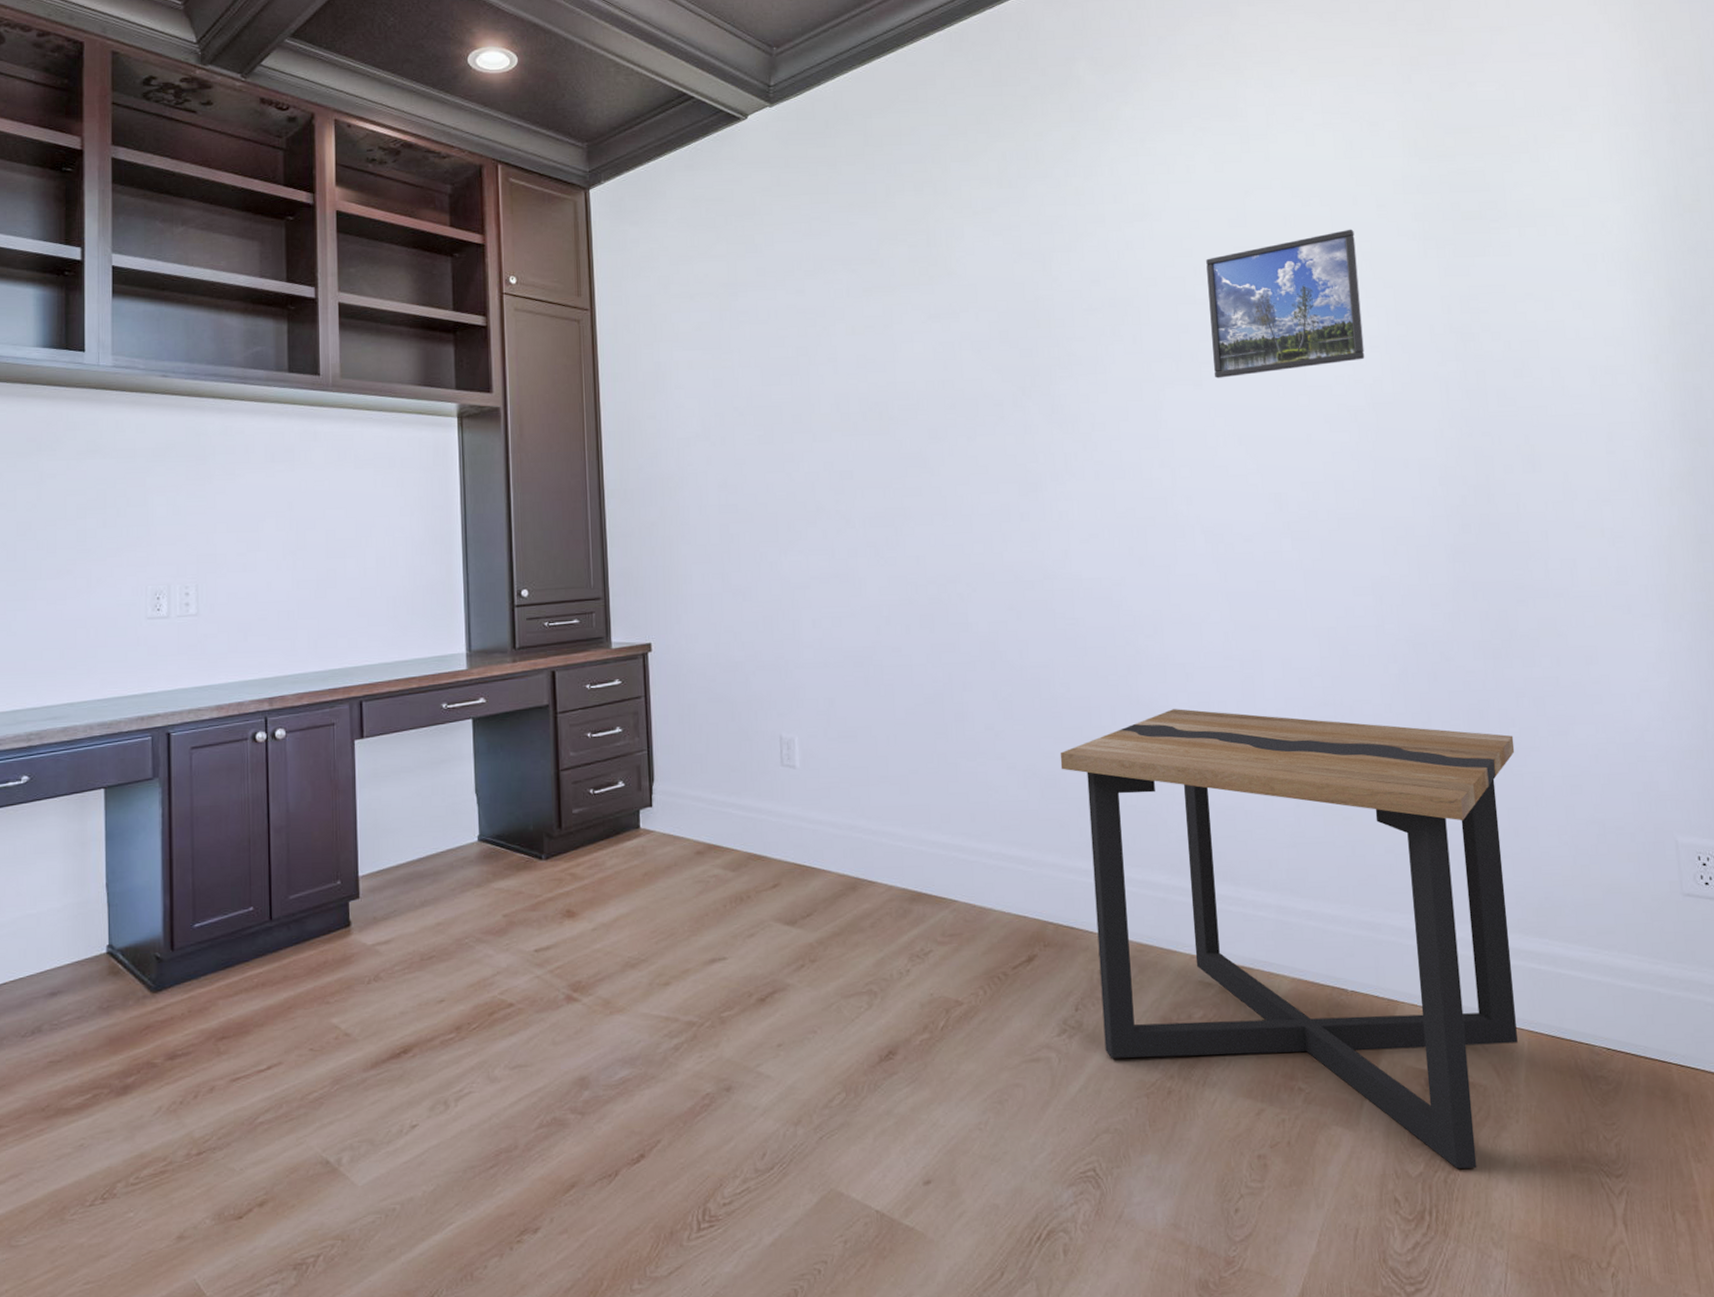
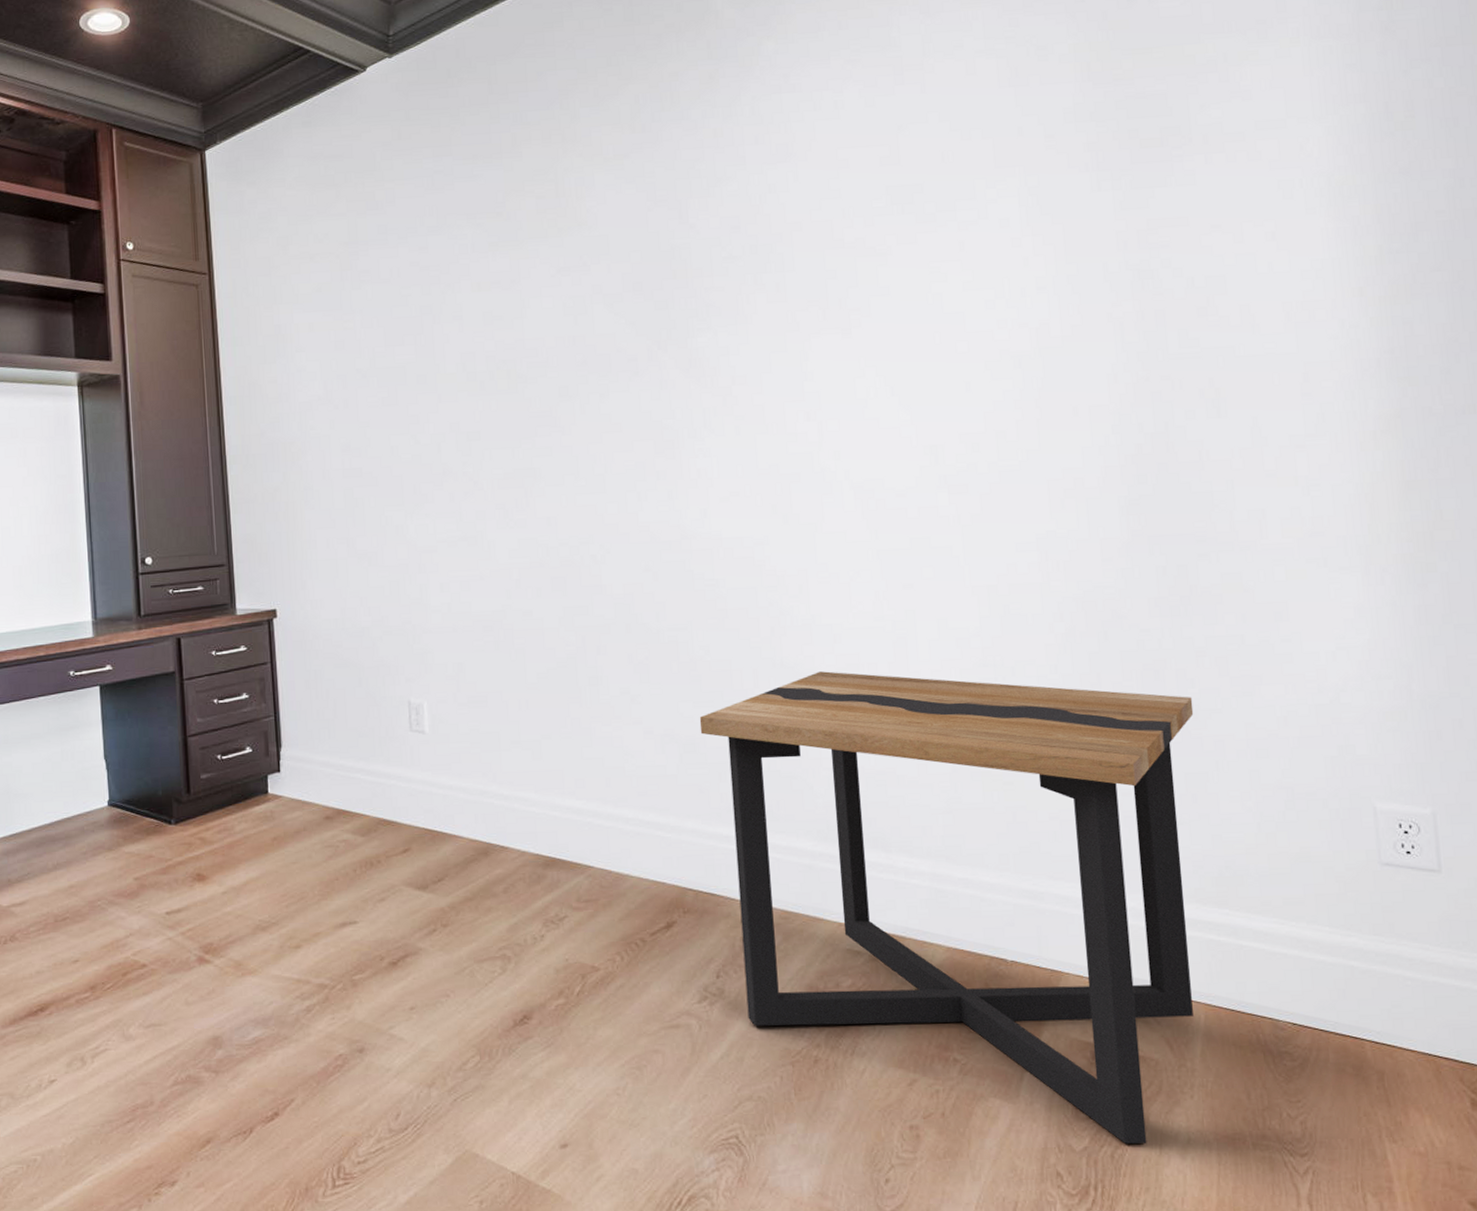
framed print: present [1206,229,1365,378] -> none [856,162,1031,326]

